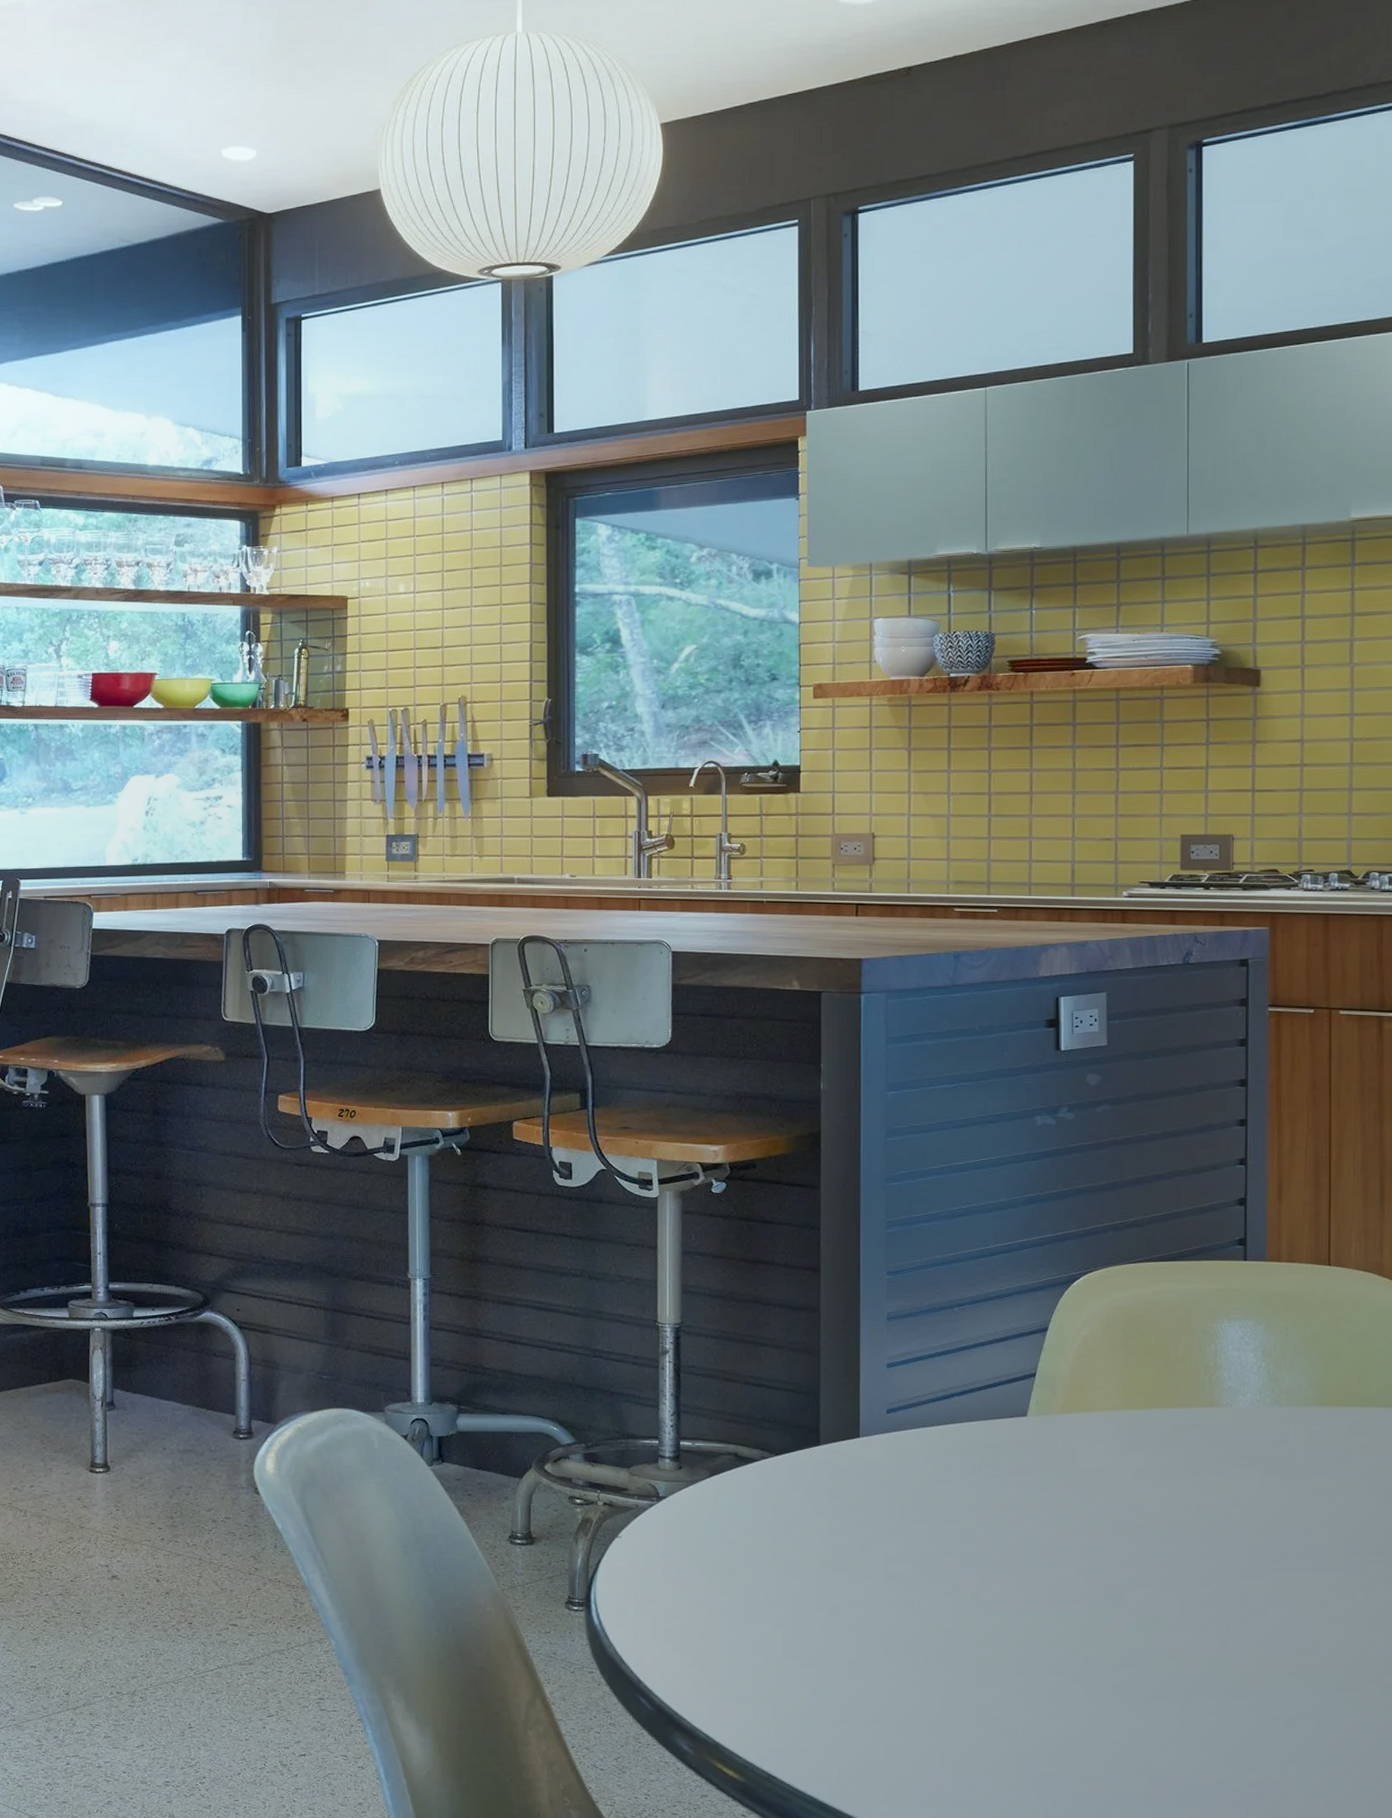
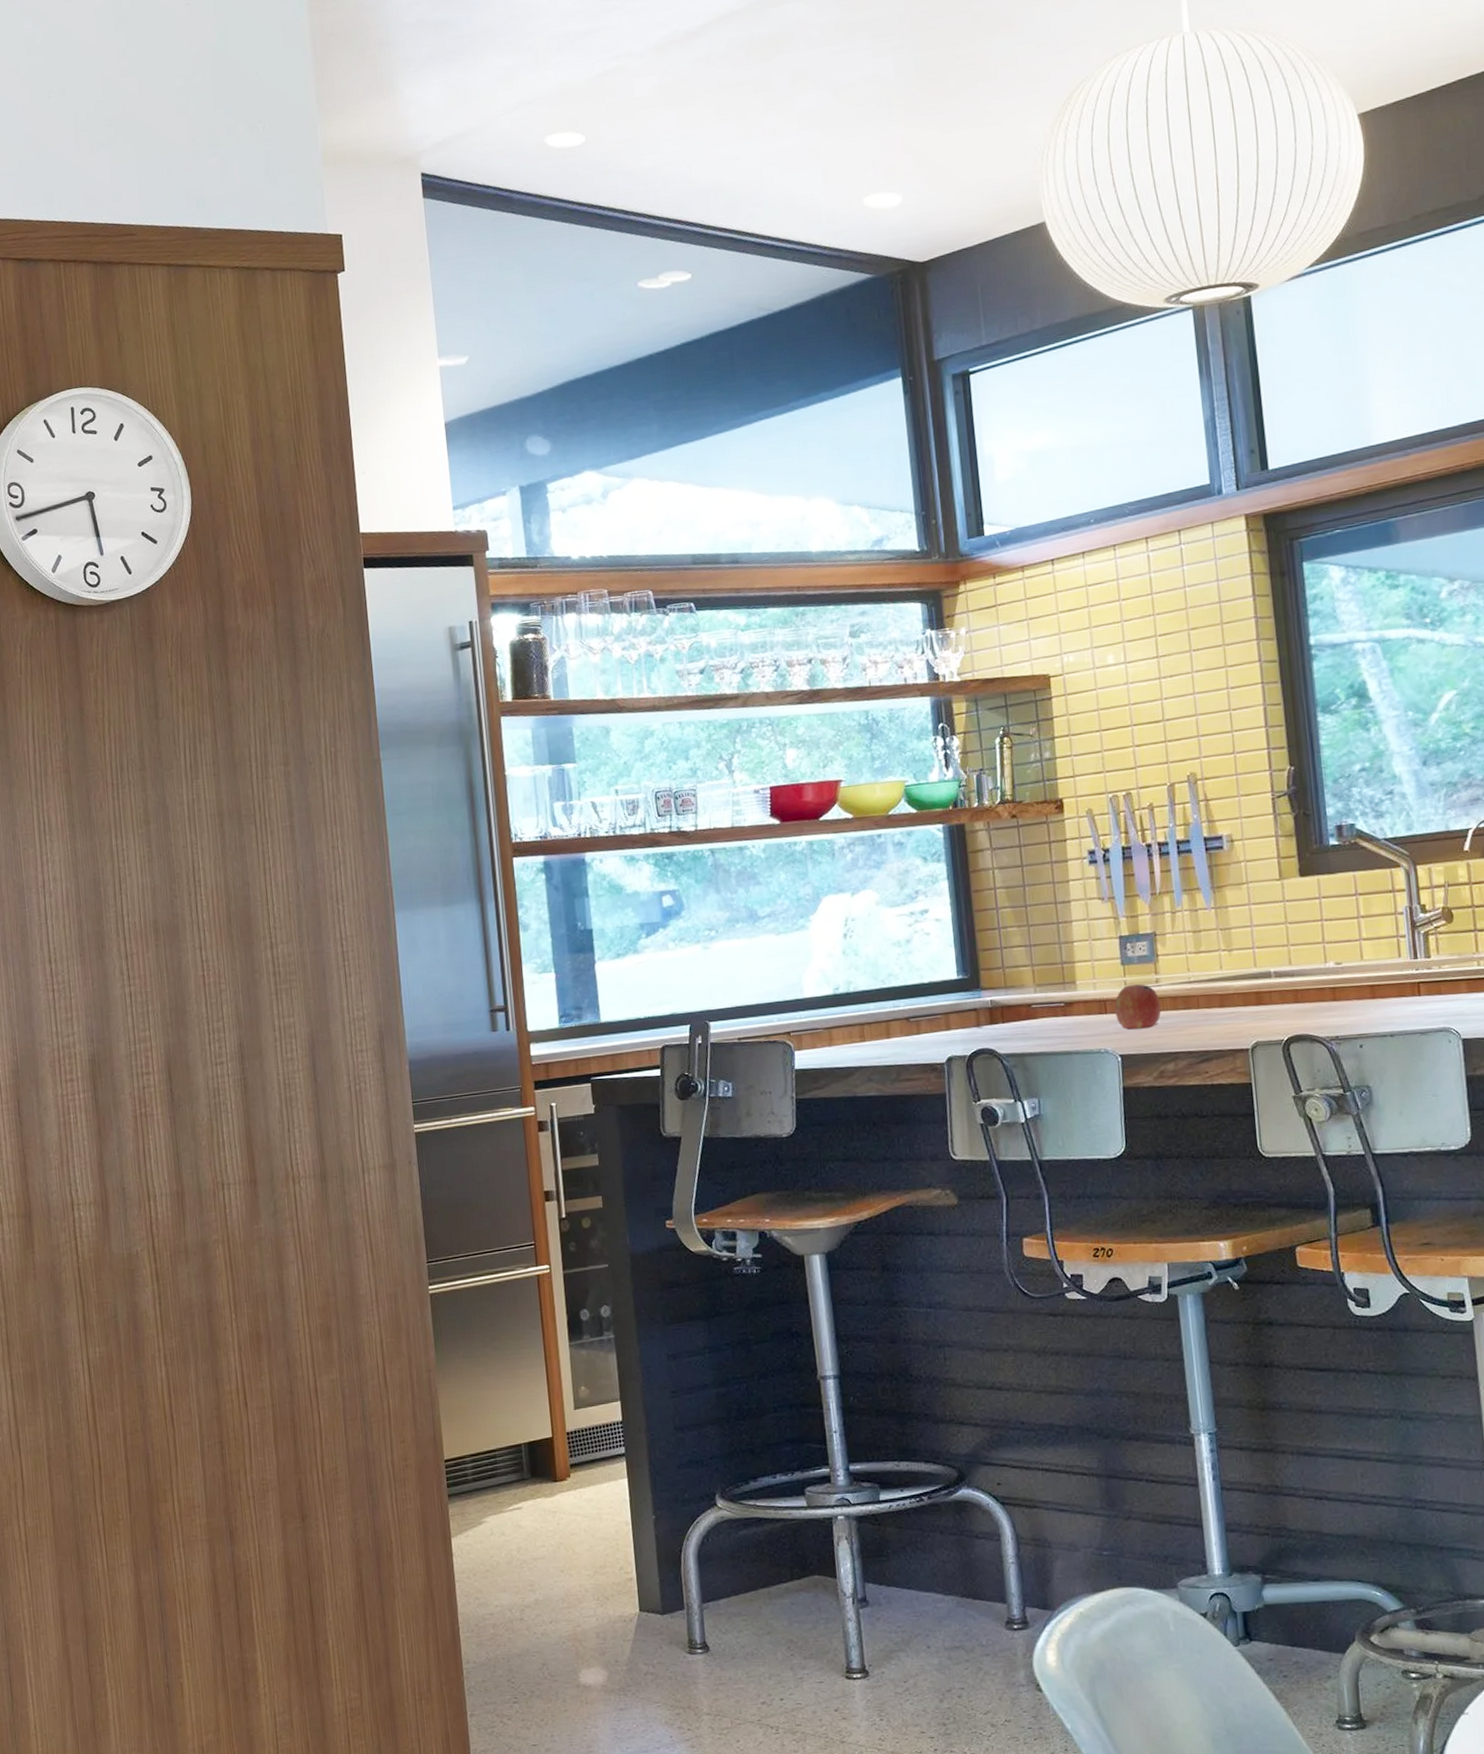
fruit: none [376,879,417,920] -> present [1114,984,1162,1031]

